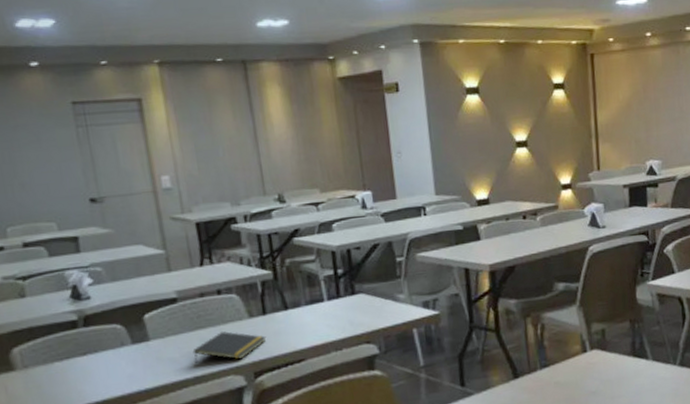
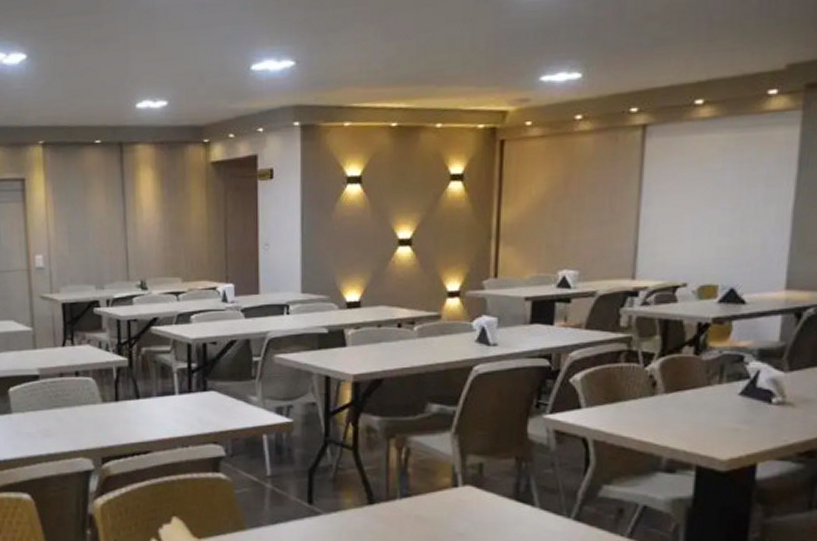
notepad: present [193,331,267,363] -> none [48,413,117,443]

